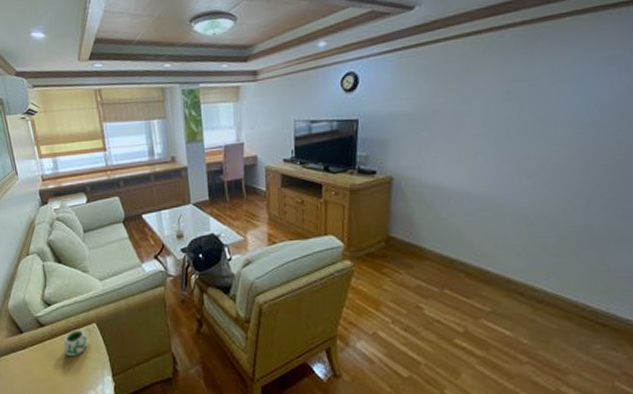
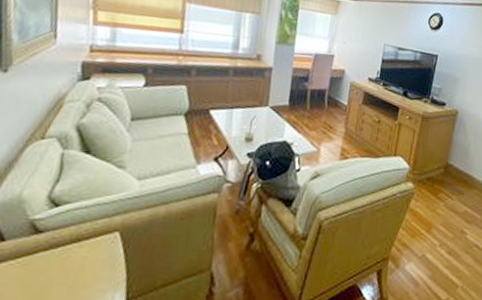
mug: present [63,327,92,357] -> none [62,236,111,275]

